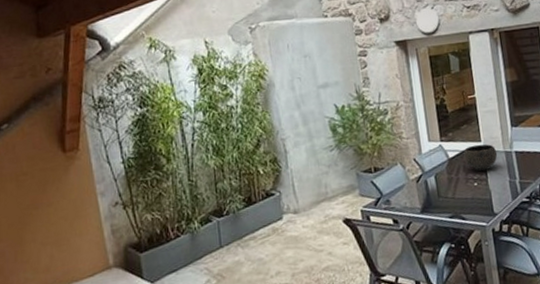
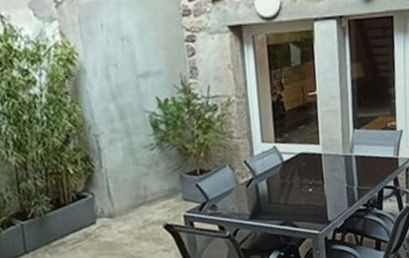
bowl: present [463,144,498,172] -> none [299,147,336,177]

